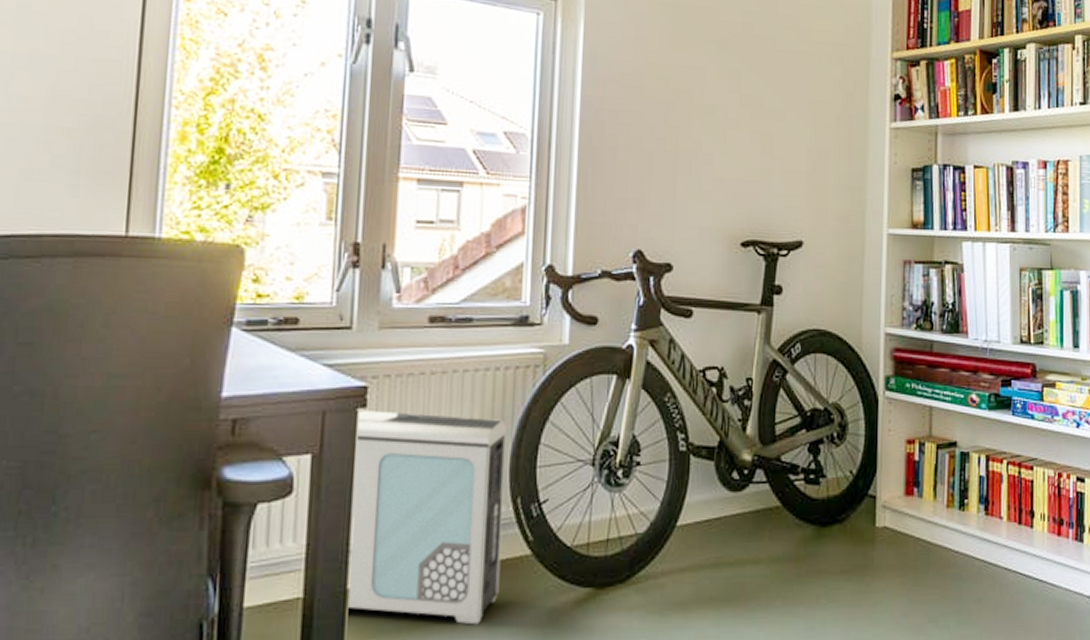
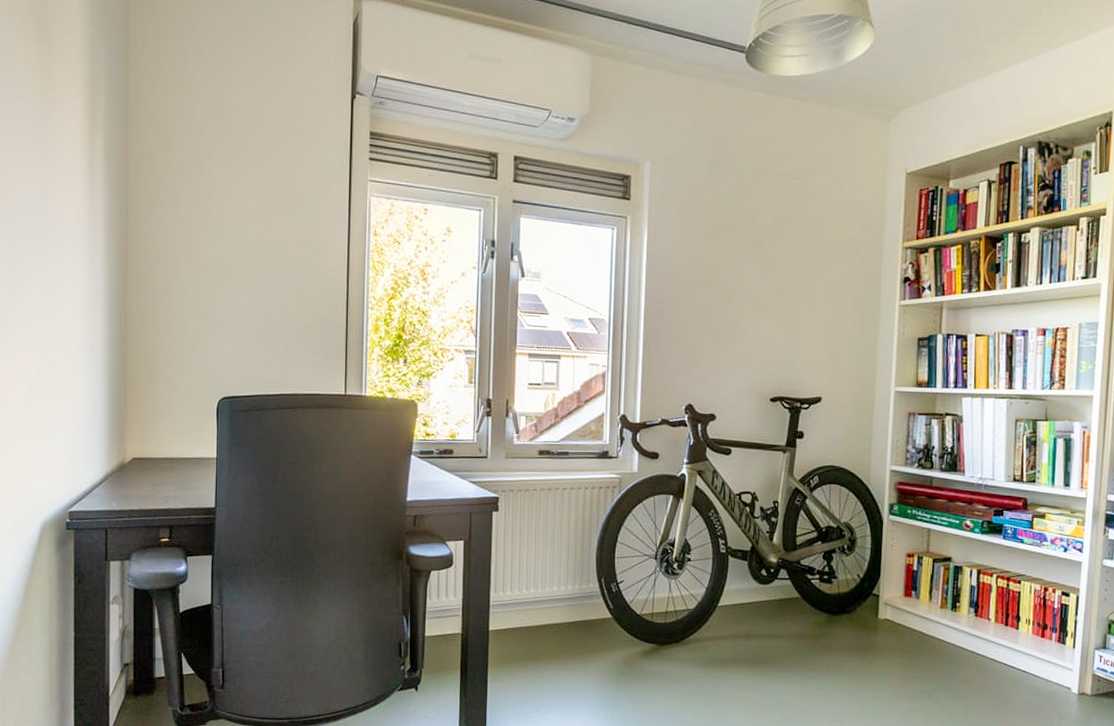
air purifier: present [347,410,507,625] -> none [489,513,593,662]

